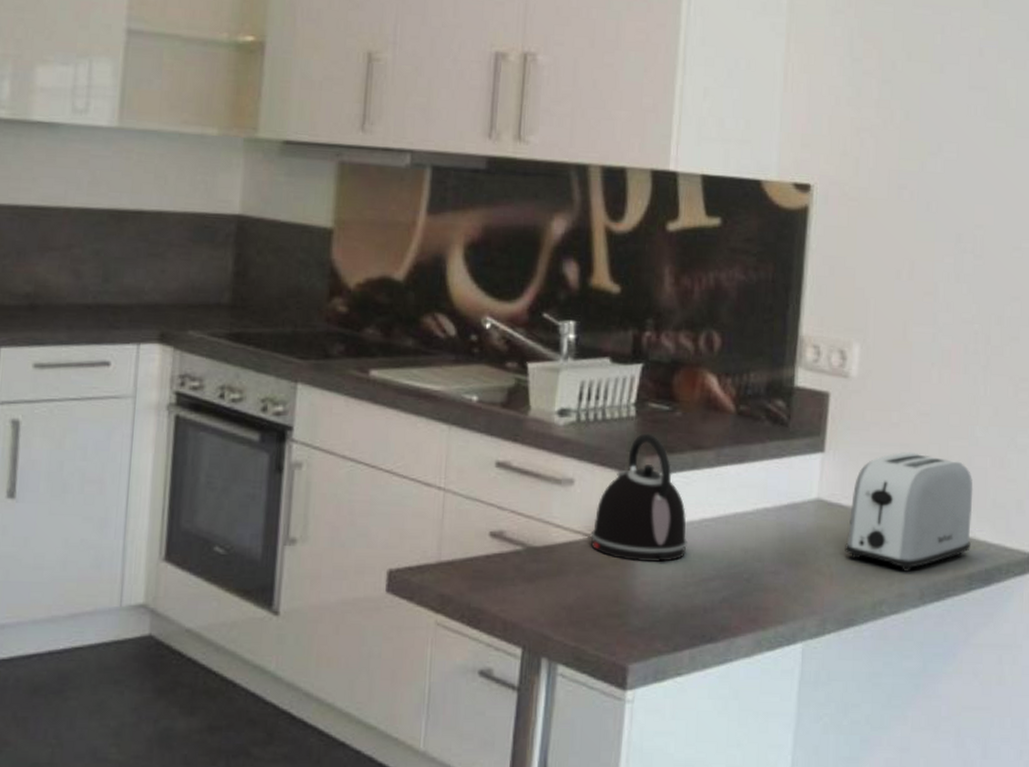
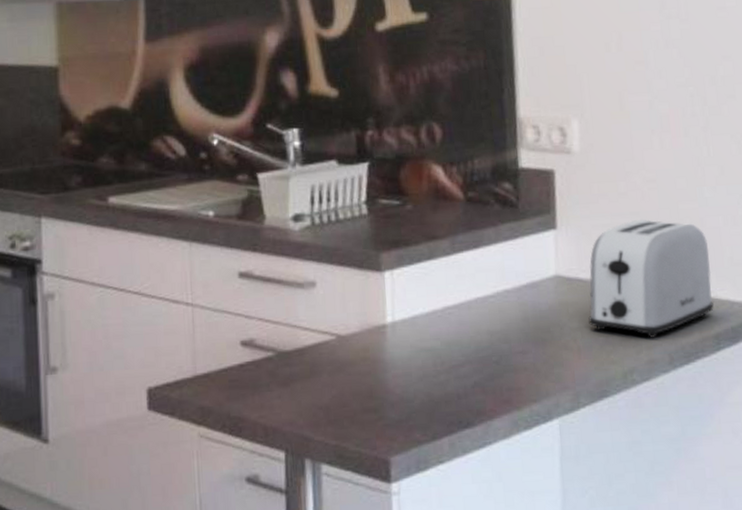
kettle: present [590,433,687,562] -> none [338,229,433,355]

